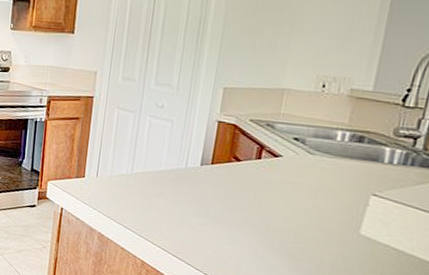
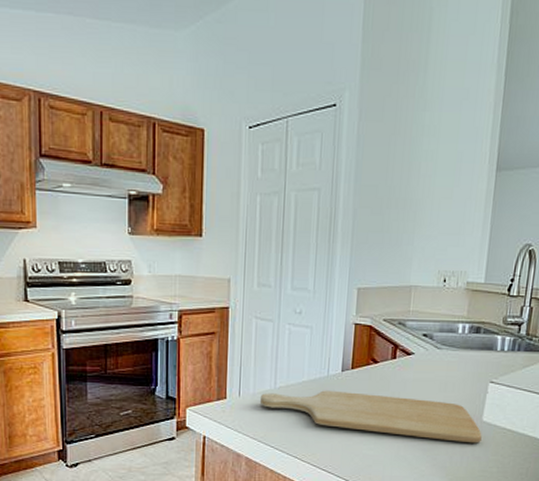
chopping board: none [116,176,358,257] -> present [259,390,482,444]

